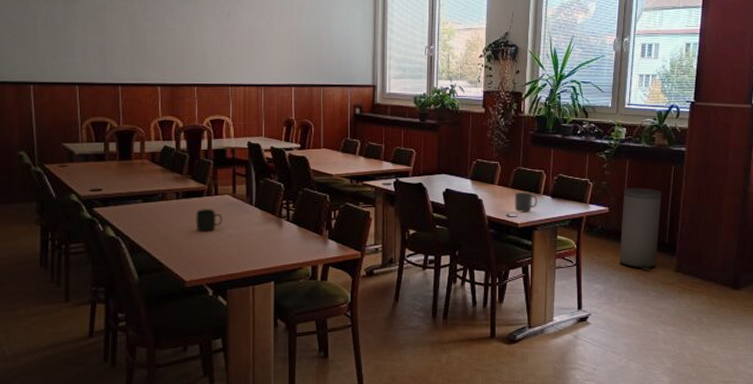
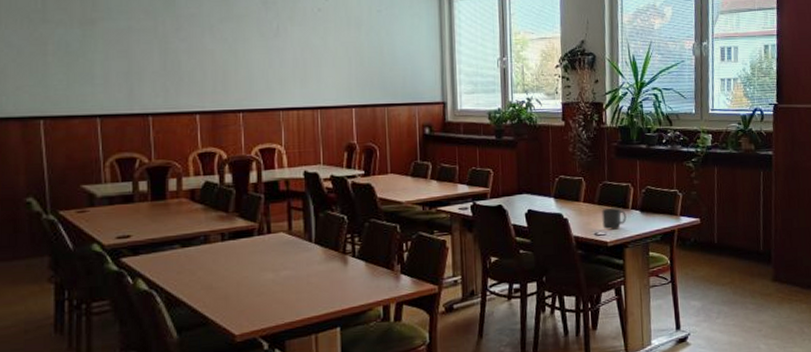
mug: present [195,209,224,232] -> none [245,249,279,277]
pedal bin: present [620,187,662,270] -> none [714,195,753,282]

